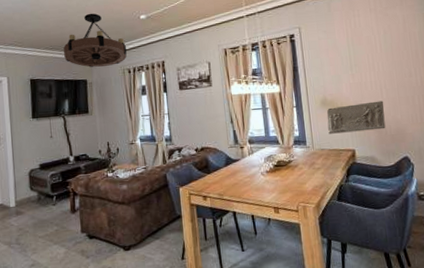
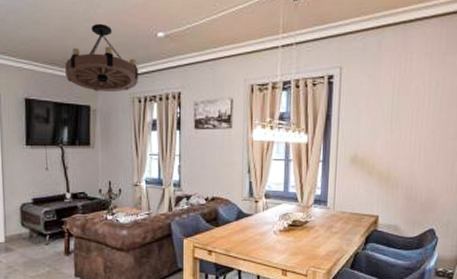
relief sculpture: present [326,101,386,134] -> none [353,164,420,196]

